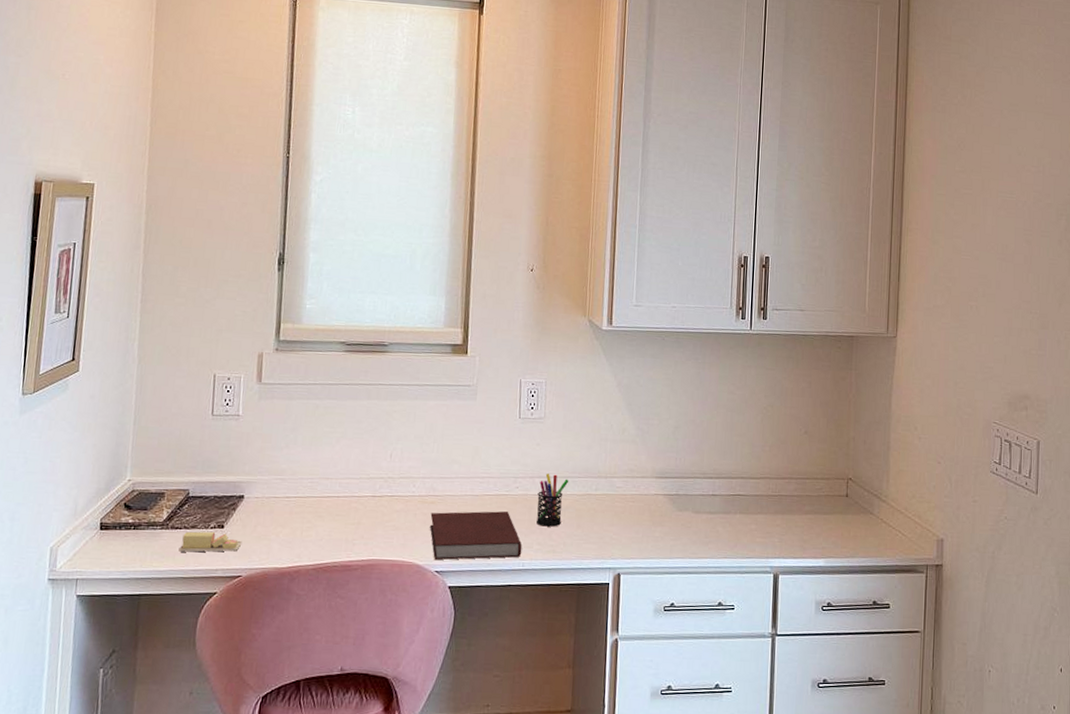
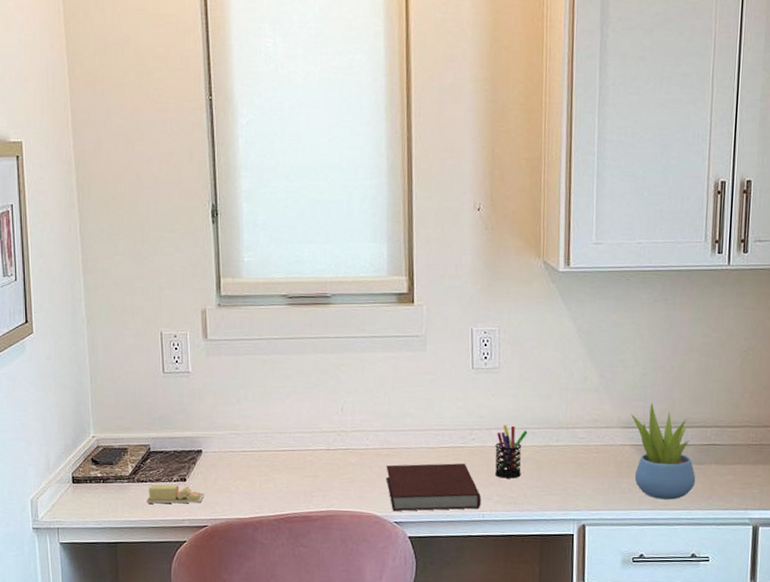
succulent plant: none [664,453,723,549] -> present [631,402,696,500]

